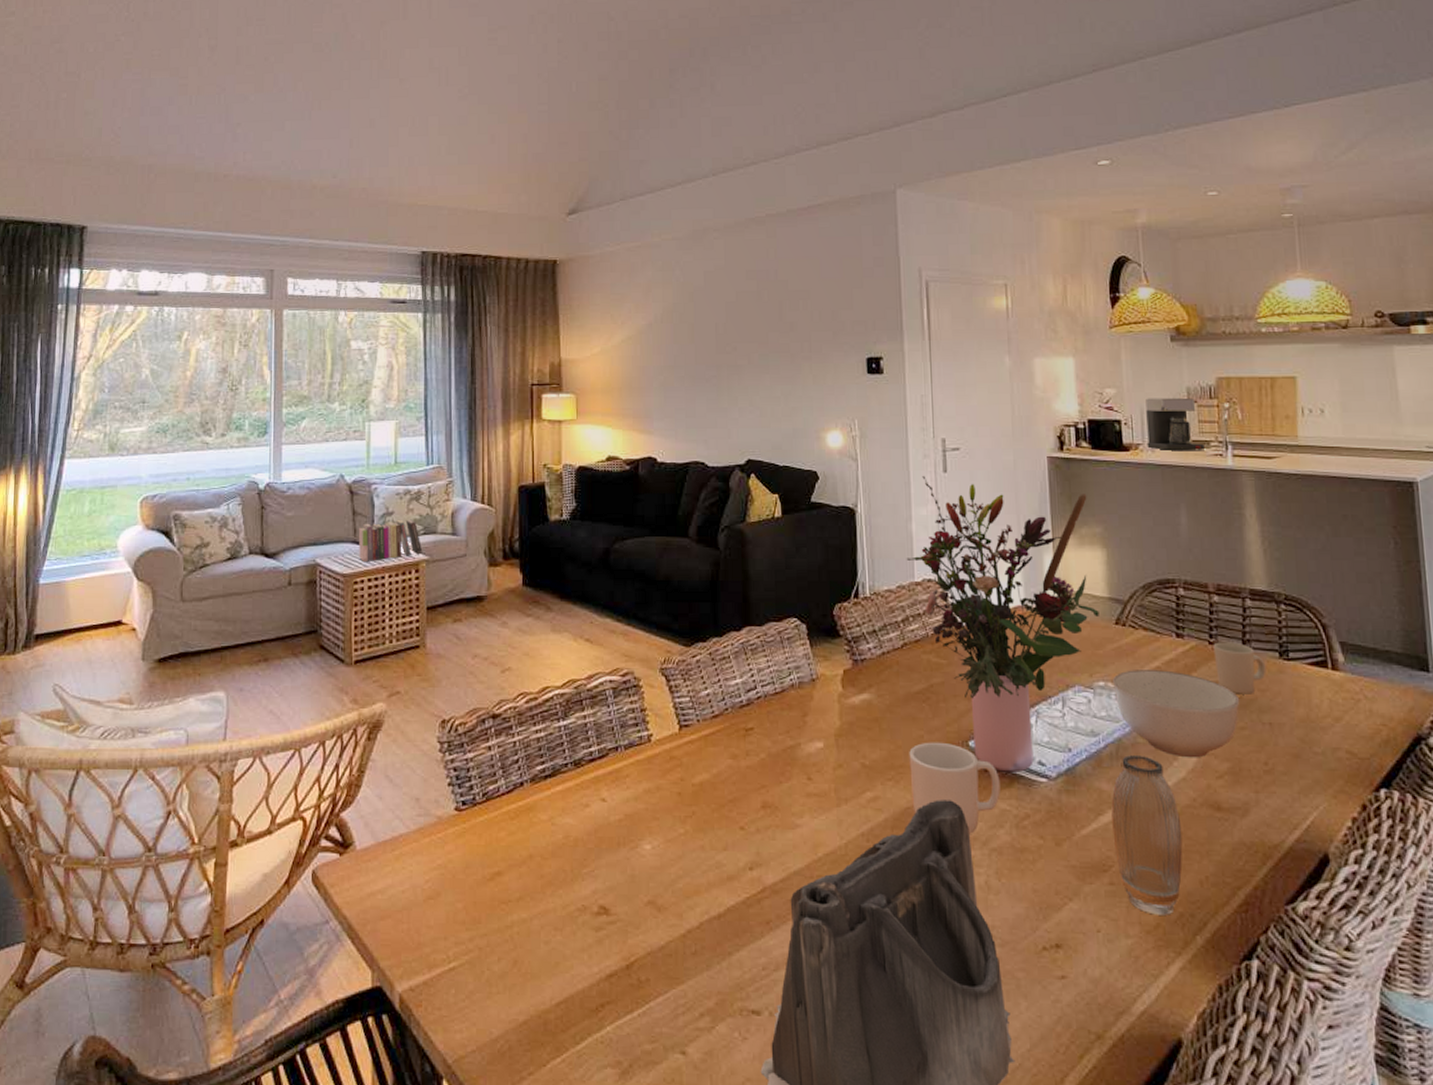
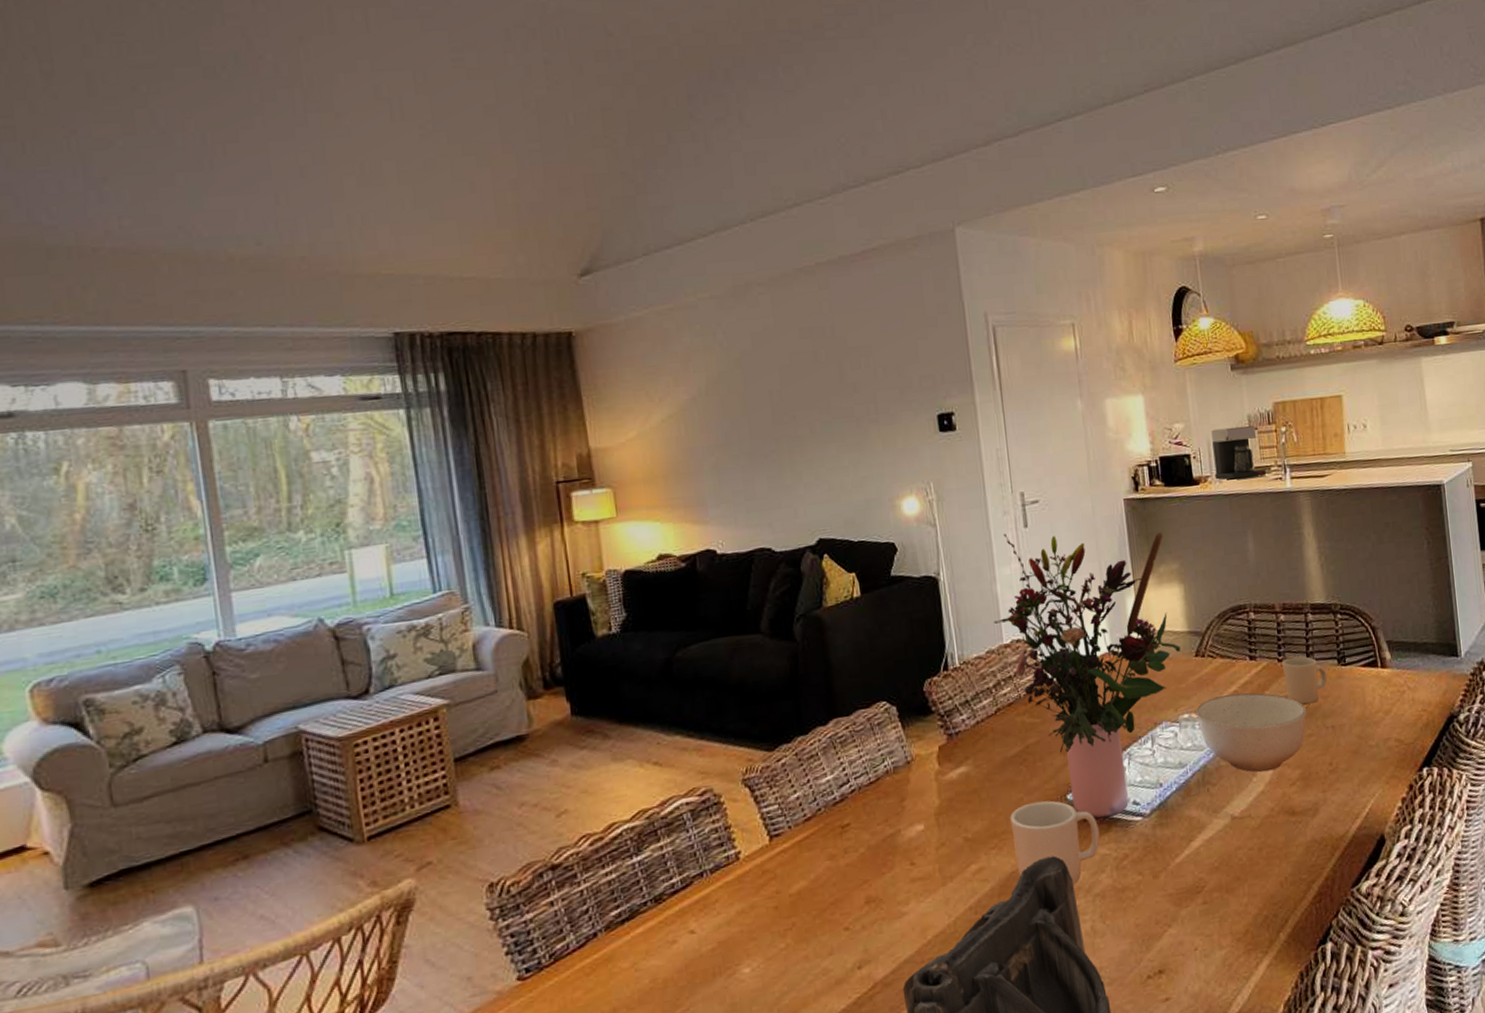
books: present [358,519,423,561] -> none [351,659,441,719]
vase: present [1111,755,1183,915] -> none [1201,777,1265,923]

